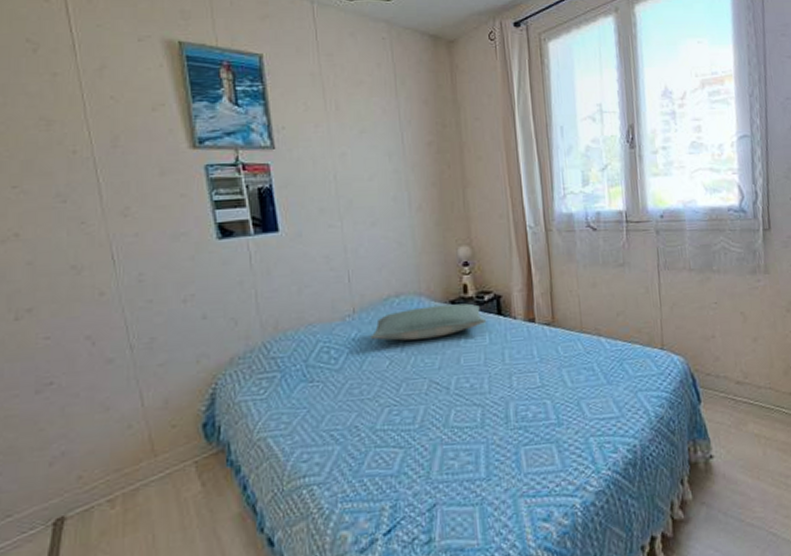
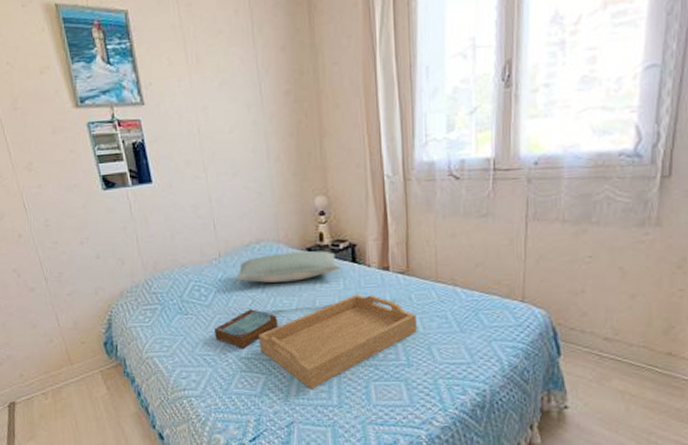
book: none [345,371,419,420] -> present [215,309,278,350]
serving tray: none [397,349,565,462] -> present [258,294,417,389]

